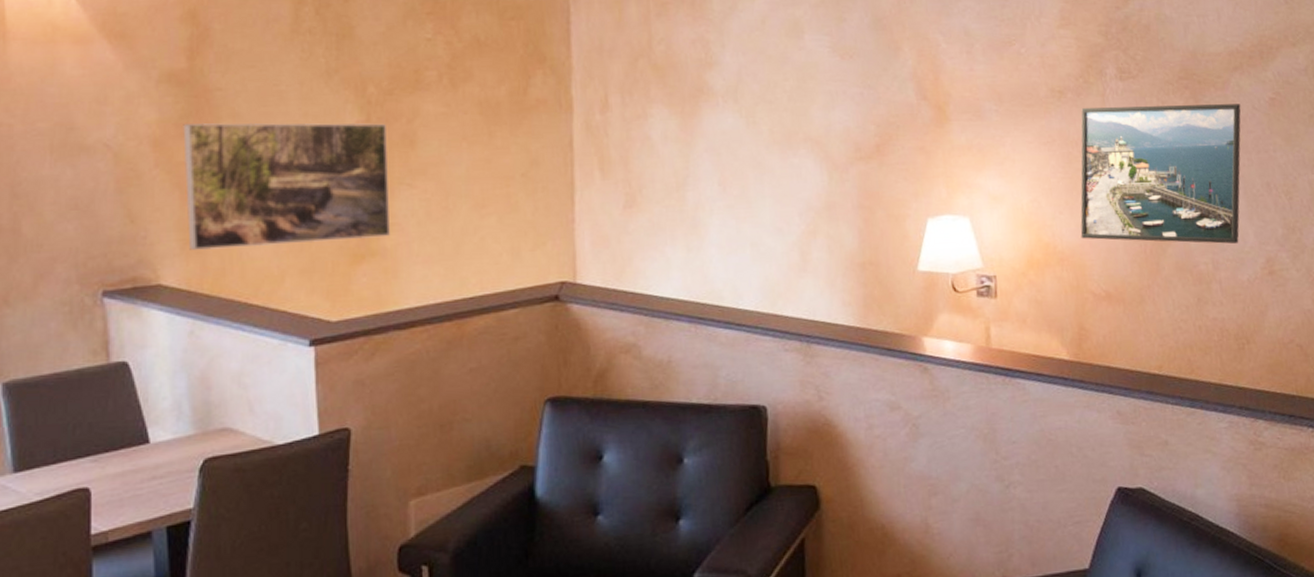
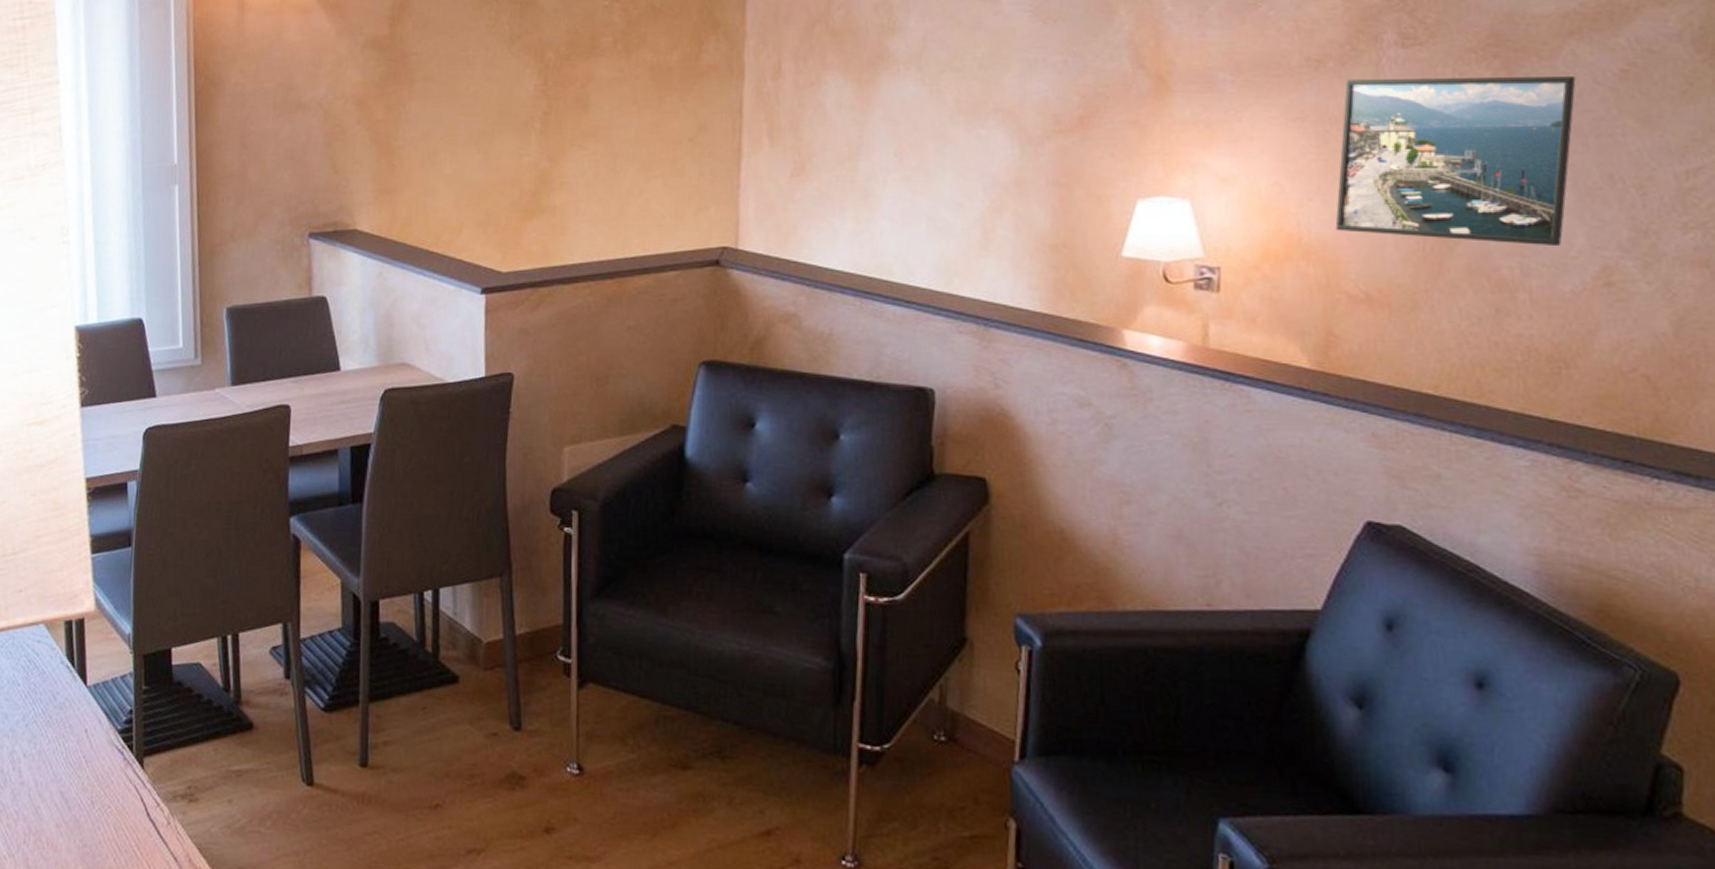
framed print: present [183,122,390,251] -> none [381,85,561,201]

